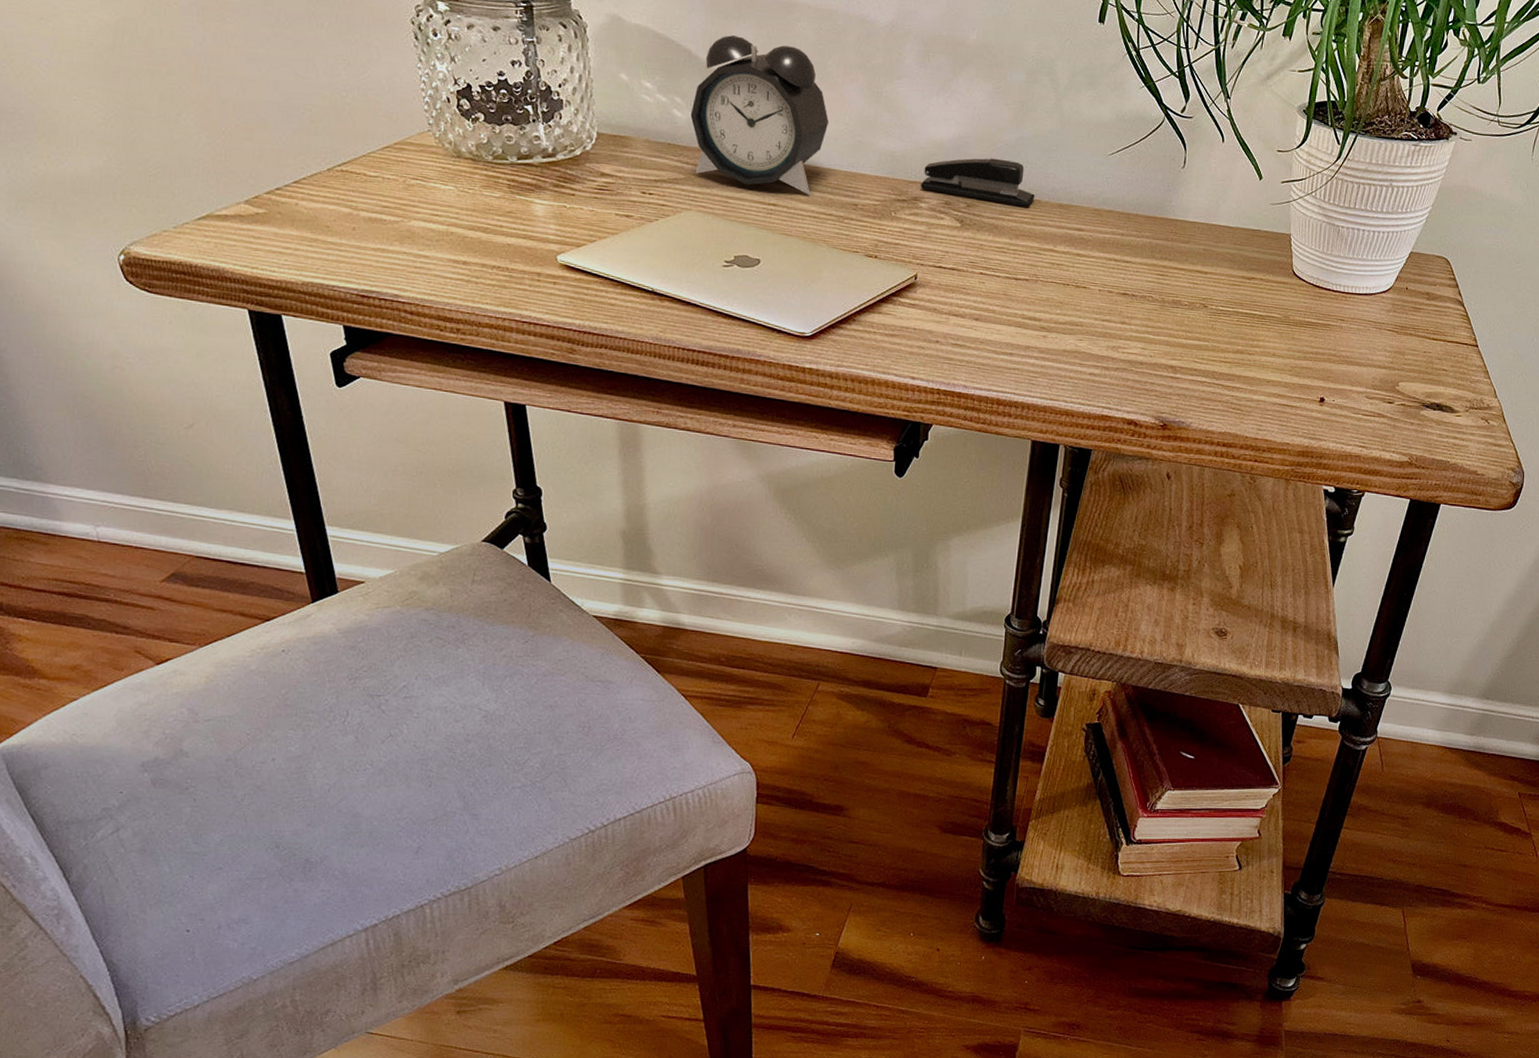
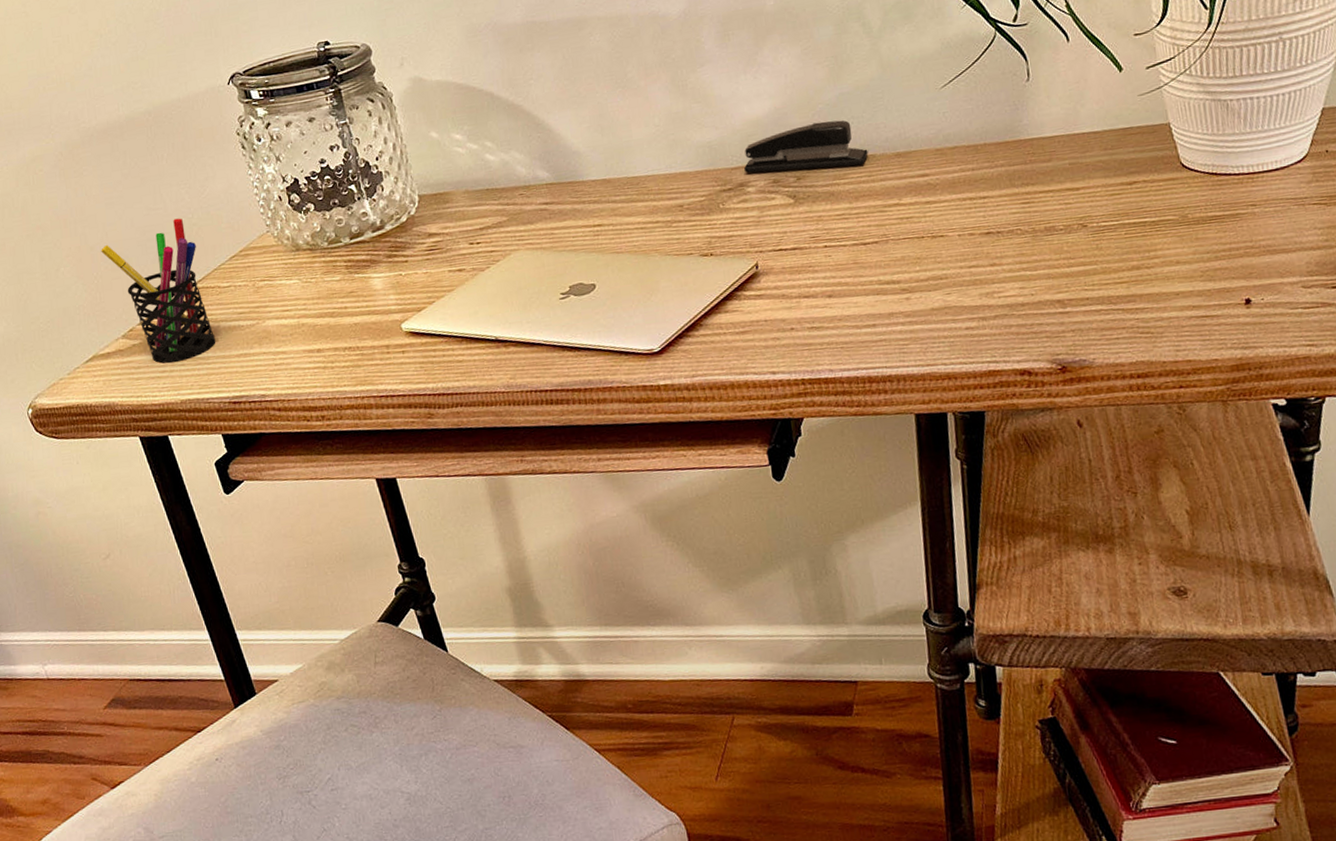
pen holder: none [234,93,353,242] -> present [101,218,216,364]
alarm clock: present [690,35,829,196] -> none [502,62,640,212]

